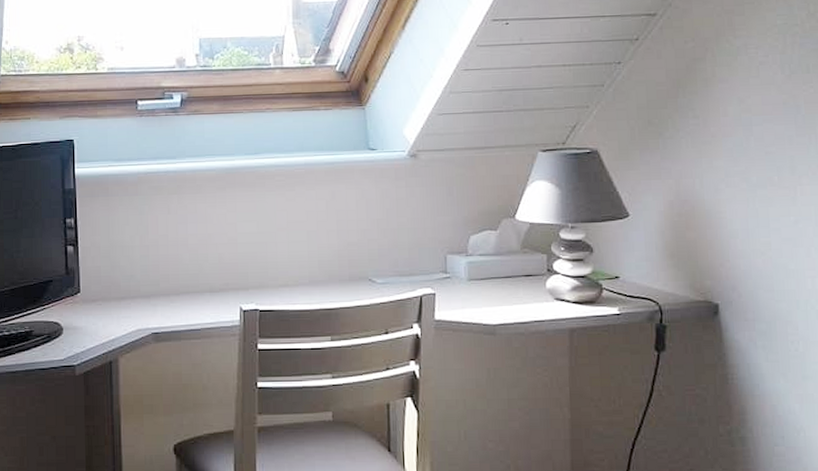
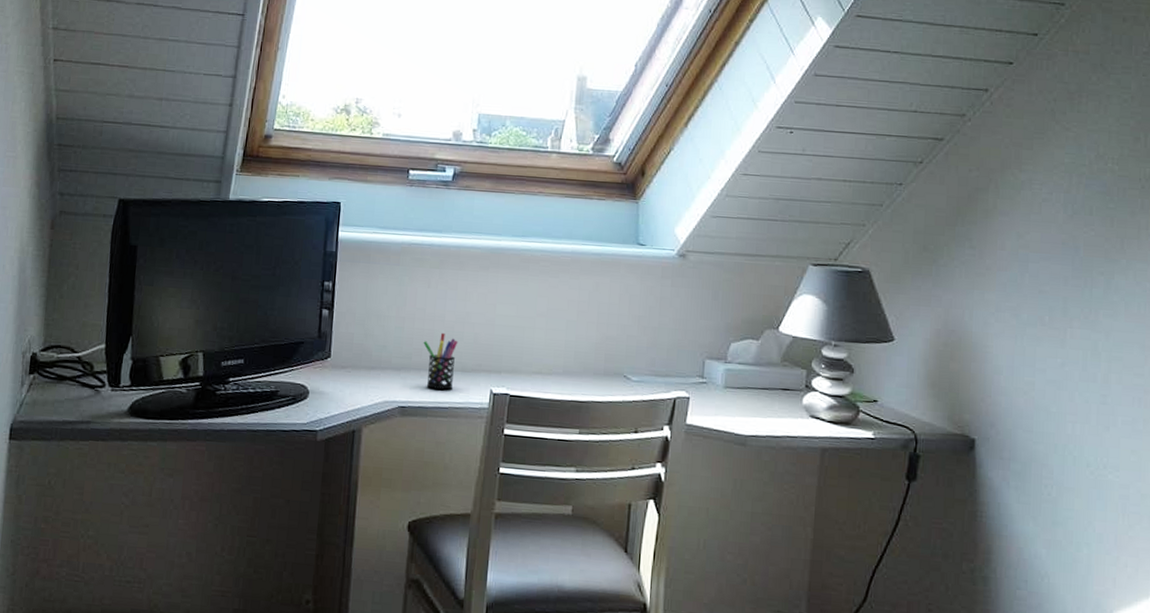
pen holder: none [169,256,204,312] -> present [423,332,458,390]

